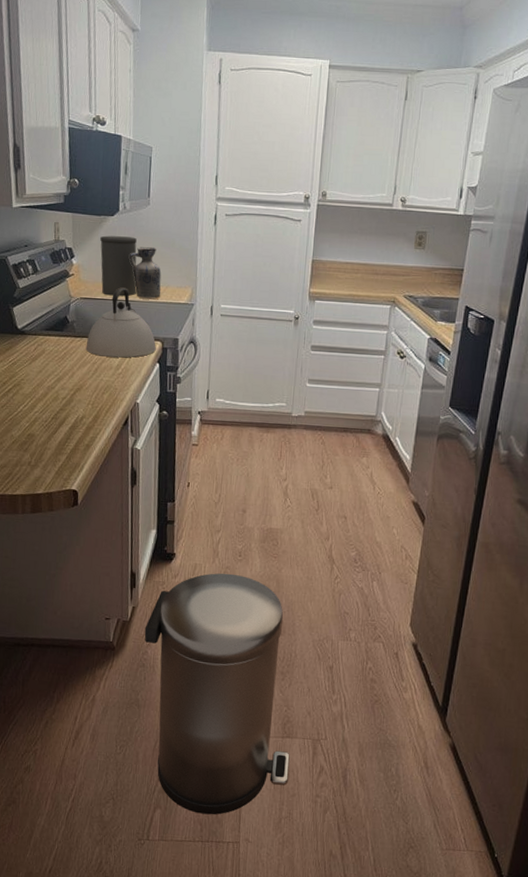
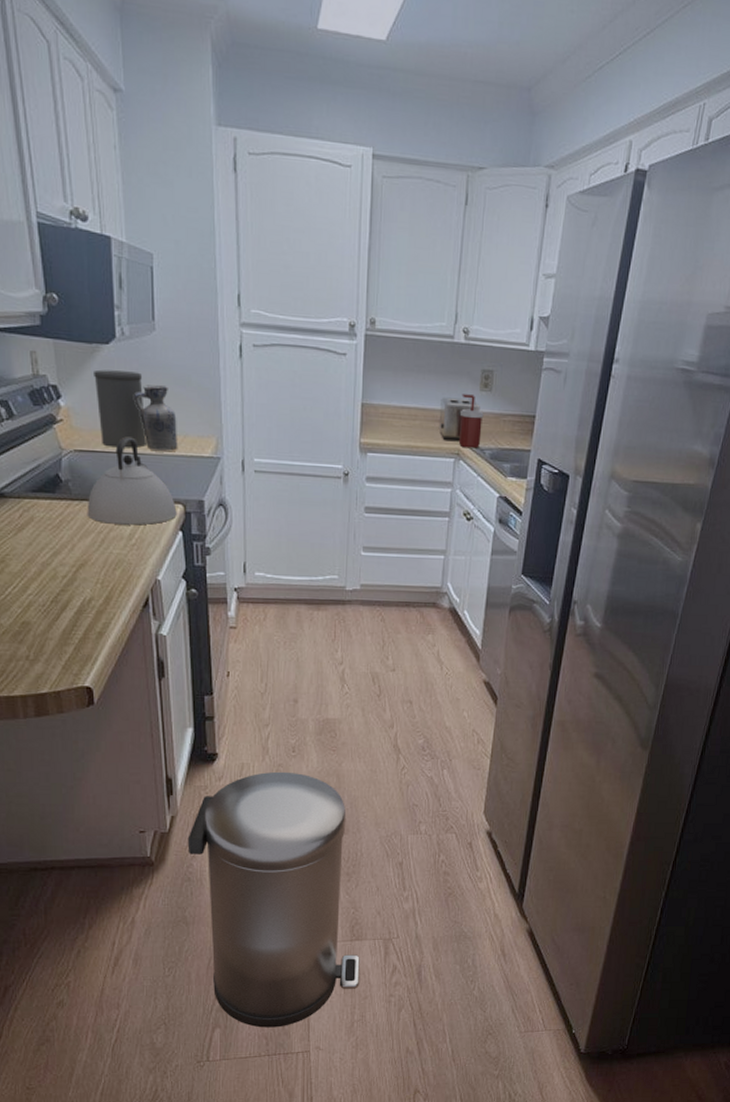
toaster: none [378,254,414,292] -> present [439,397,480,442]
soap dispenser: none [395,251,418,297] -> present [459,394,484,449]

